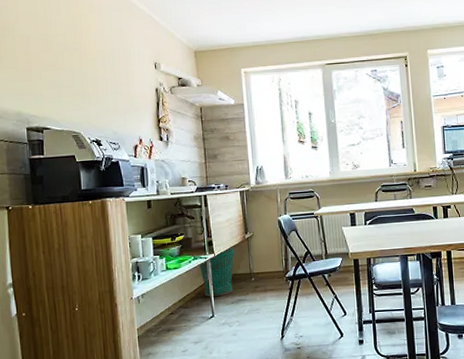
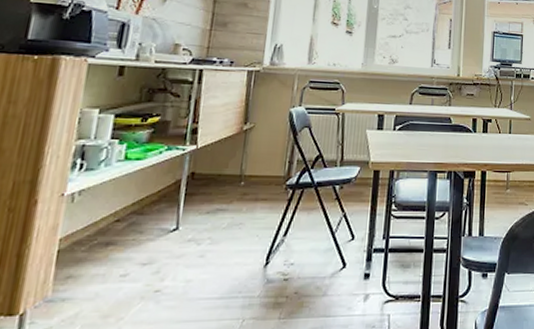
trash can: present [199,246,235,297] -> none [171,137,226,203]

